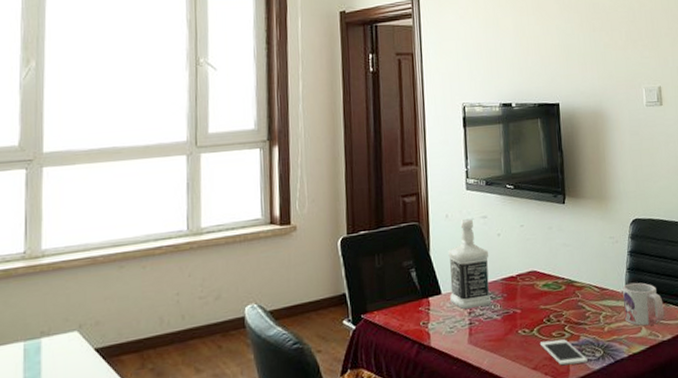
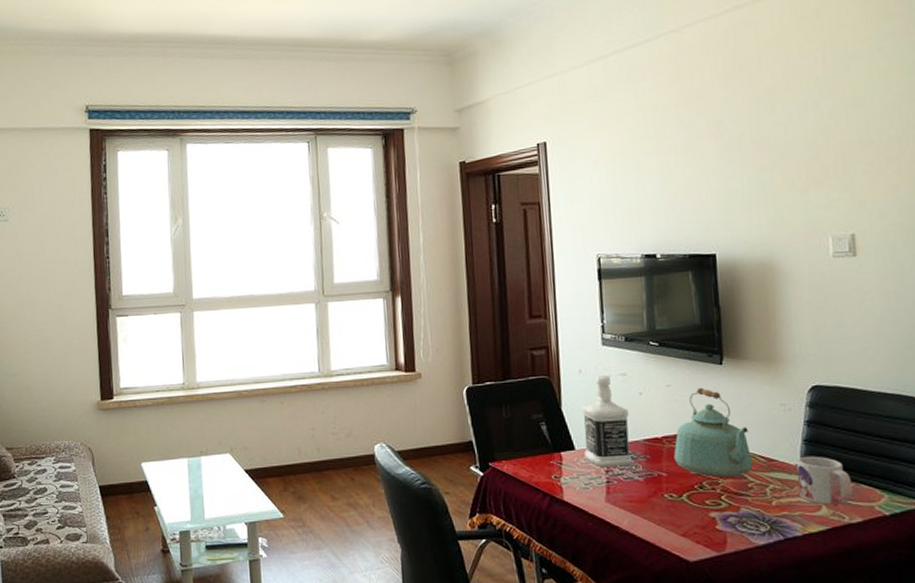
kettle: none [526,226,590,310] -> present [674,387,754,477]
cell phone: present [539,339,588,366] -> none [689,508,750,537]

